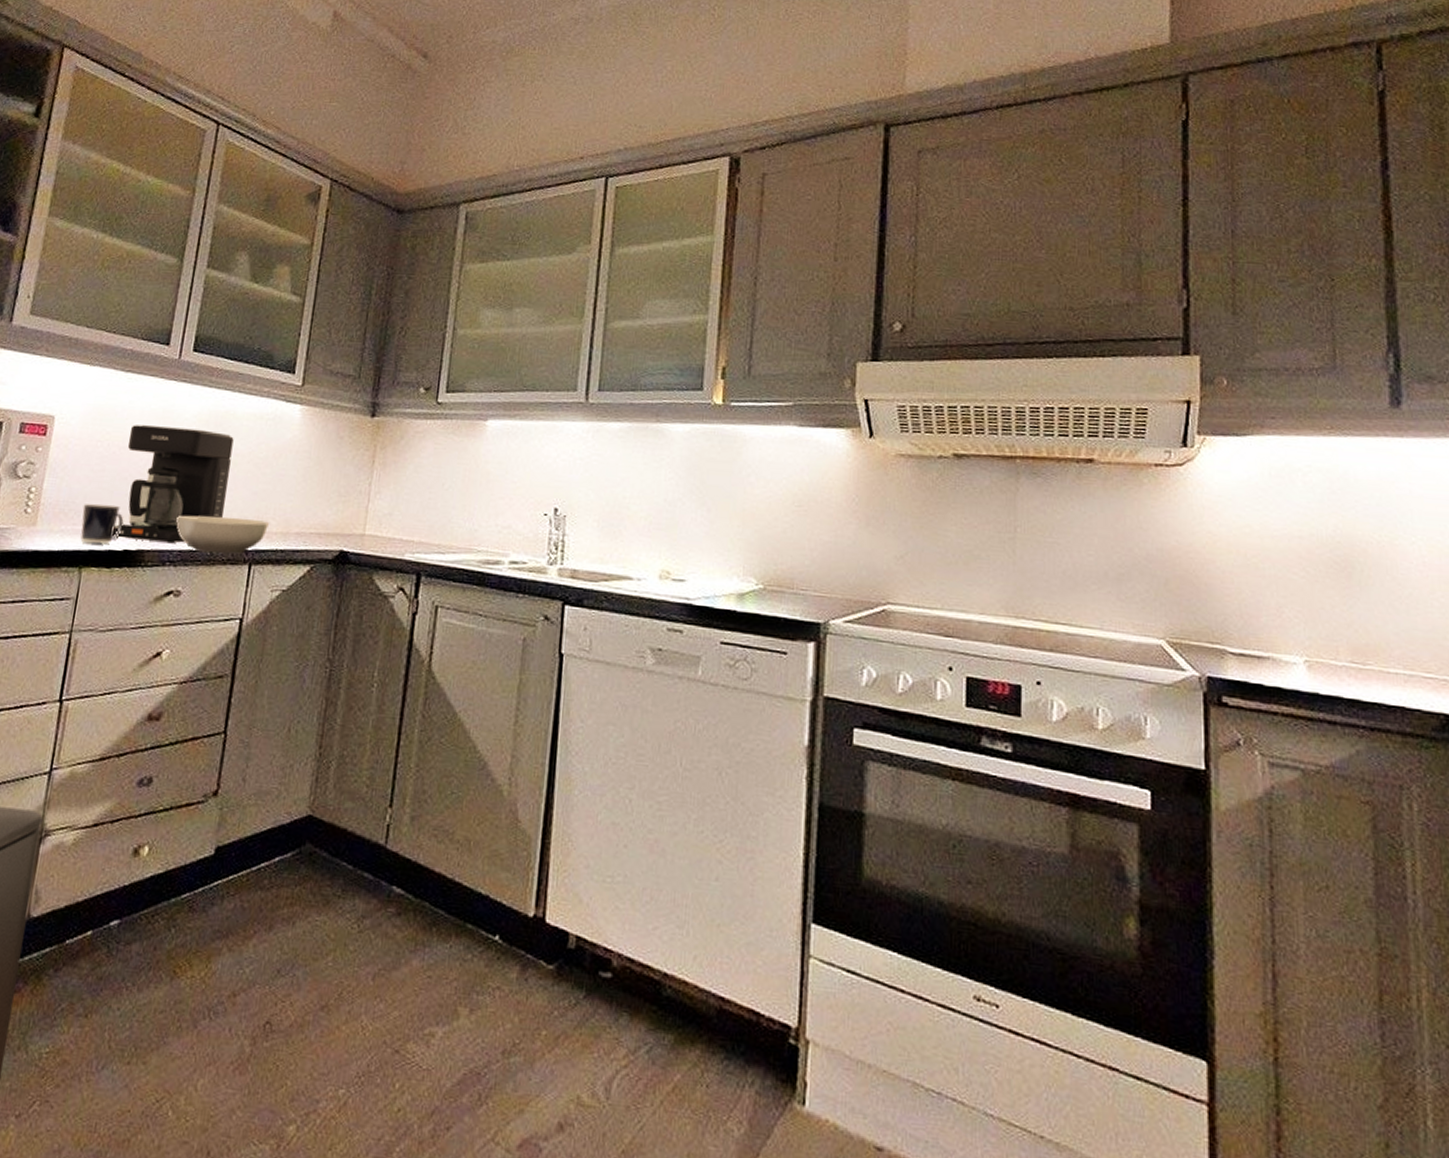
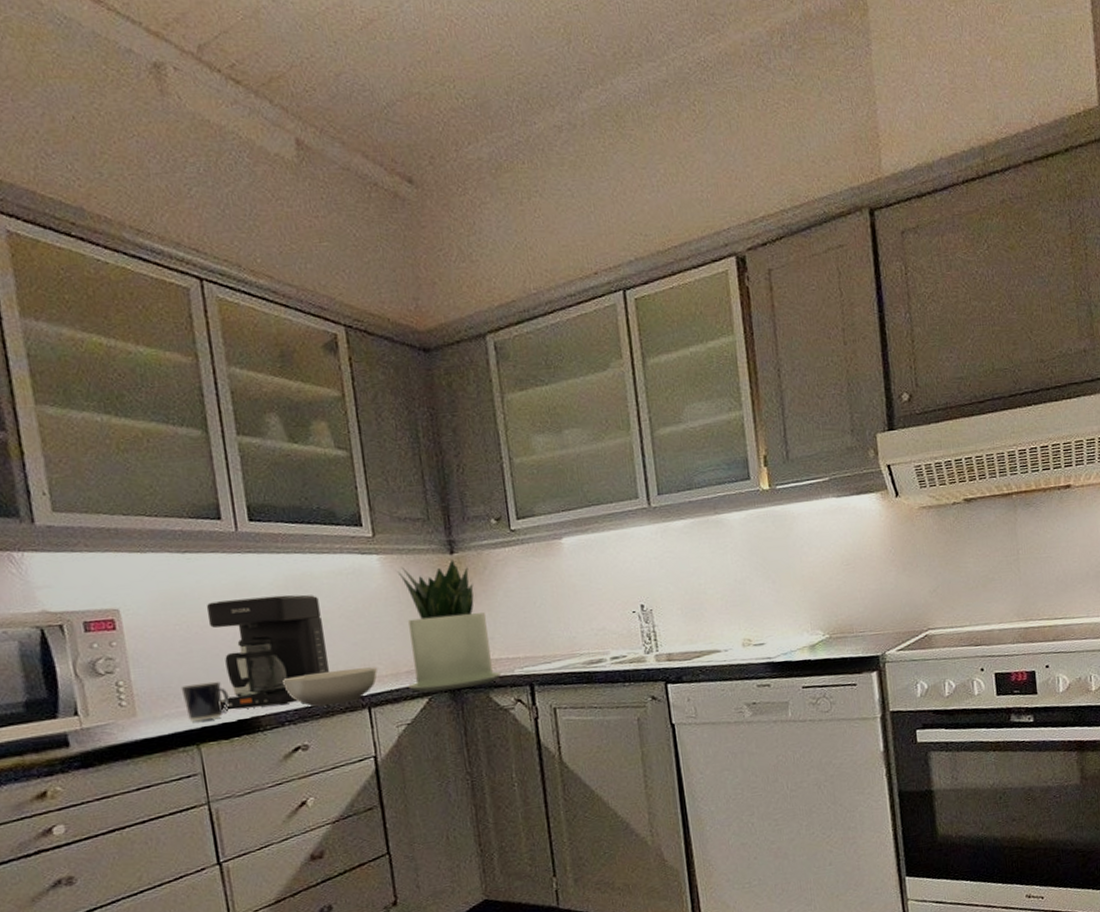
planter: none [294,421,391,564] -> present [397,560,502,693]

